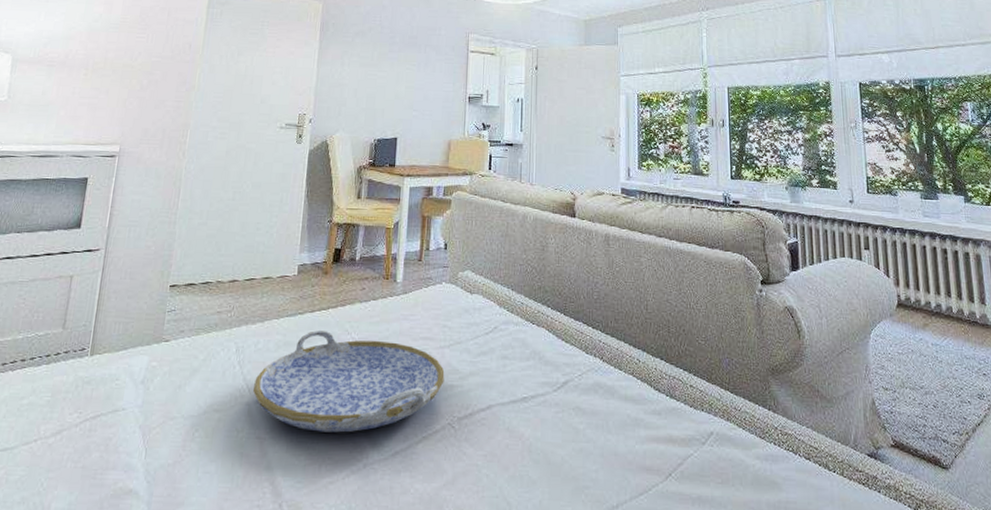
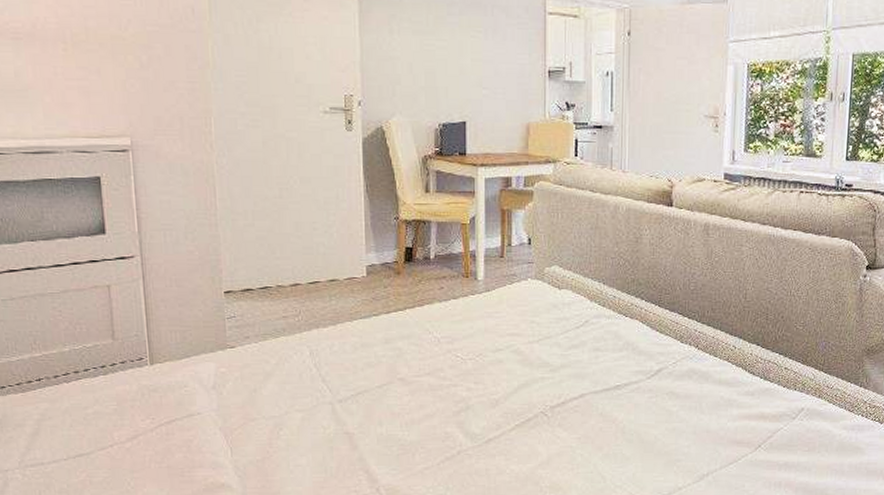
serving tray: present [253,329,445,433] -> none [335,330,535,425]

